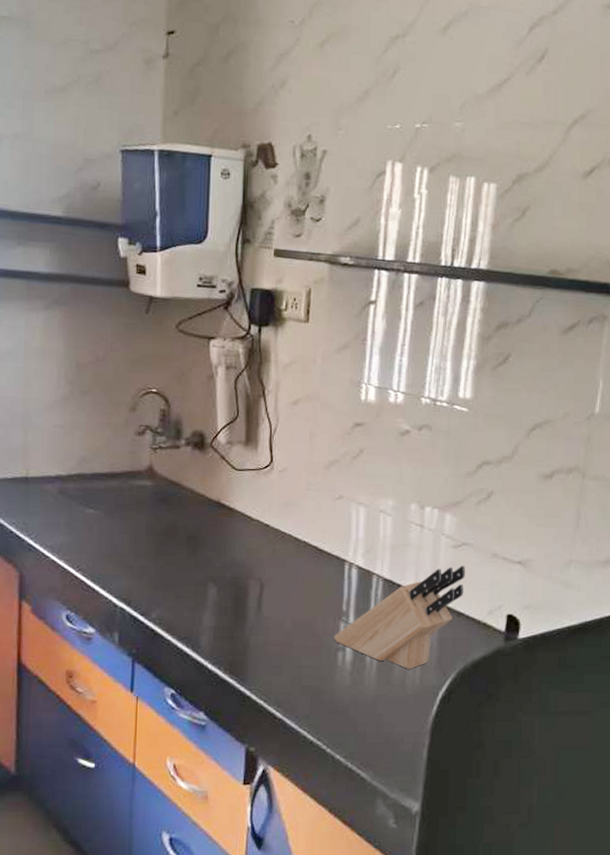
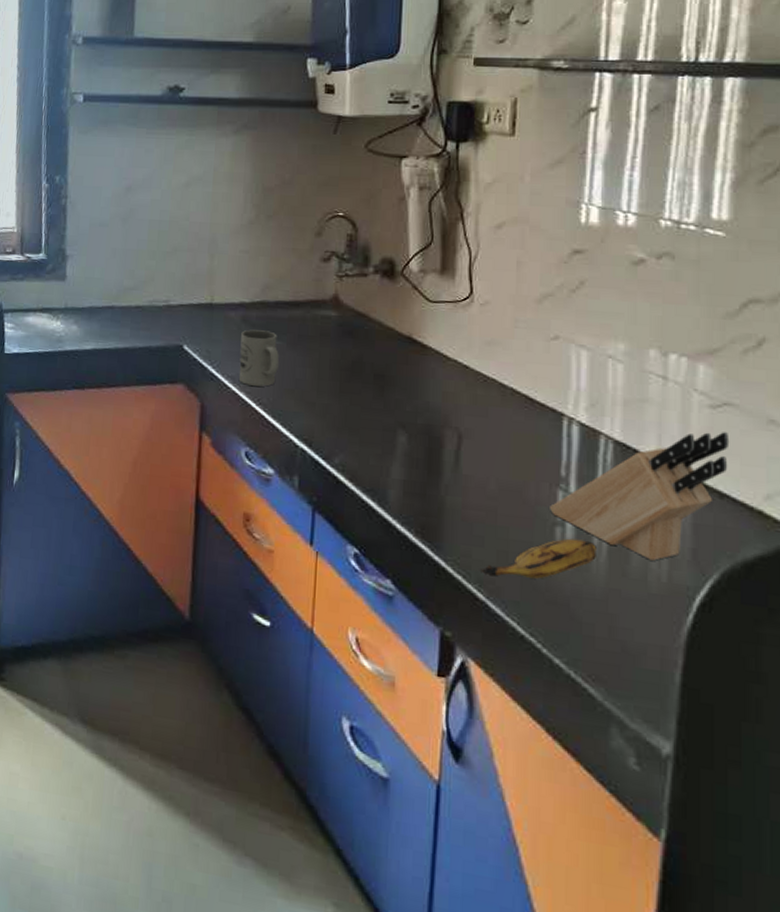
mug: none [57,501,98,554] -> present [238,329,280,387]
banana: none [279,660,369,698] -> present [481,538,596,579]

